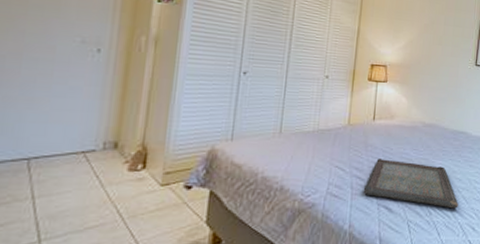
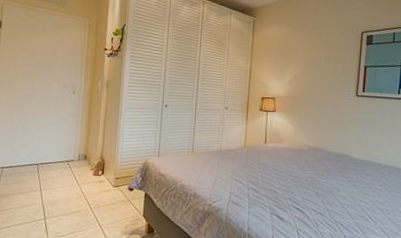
serving tray: present [363,159,458,209] -> none [258,175,344,223]

